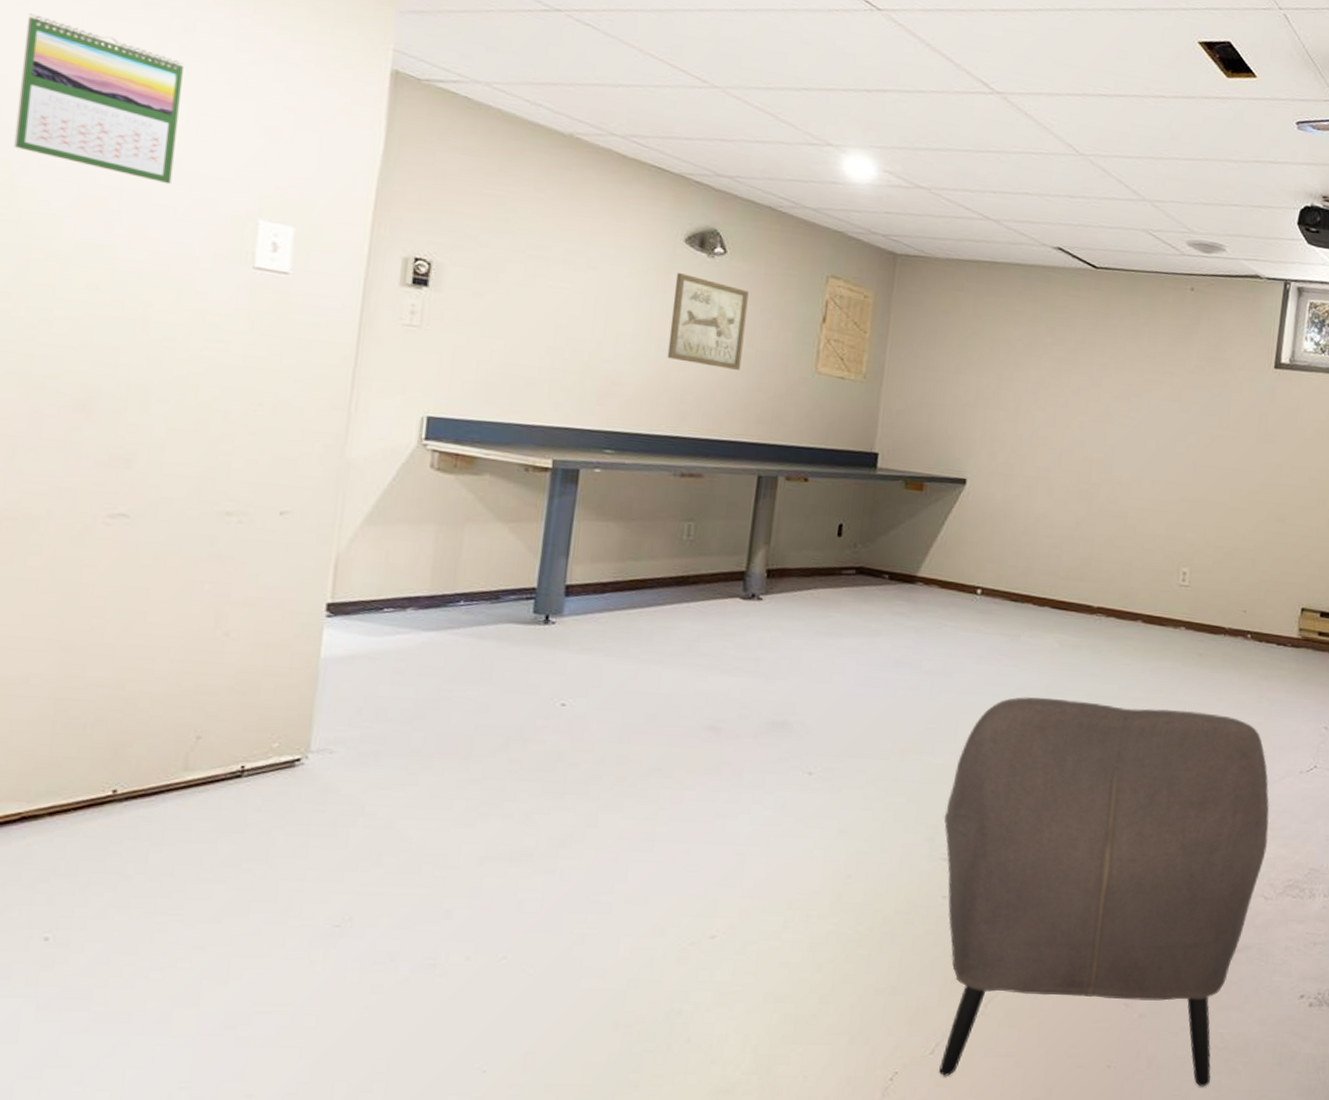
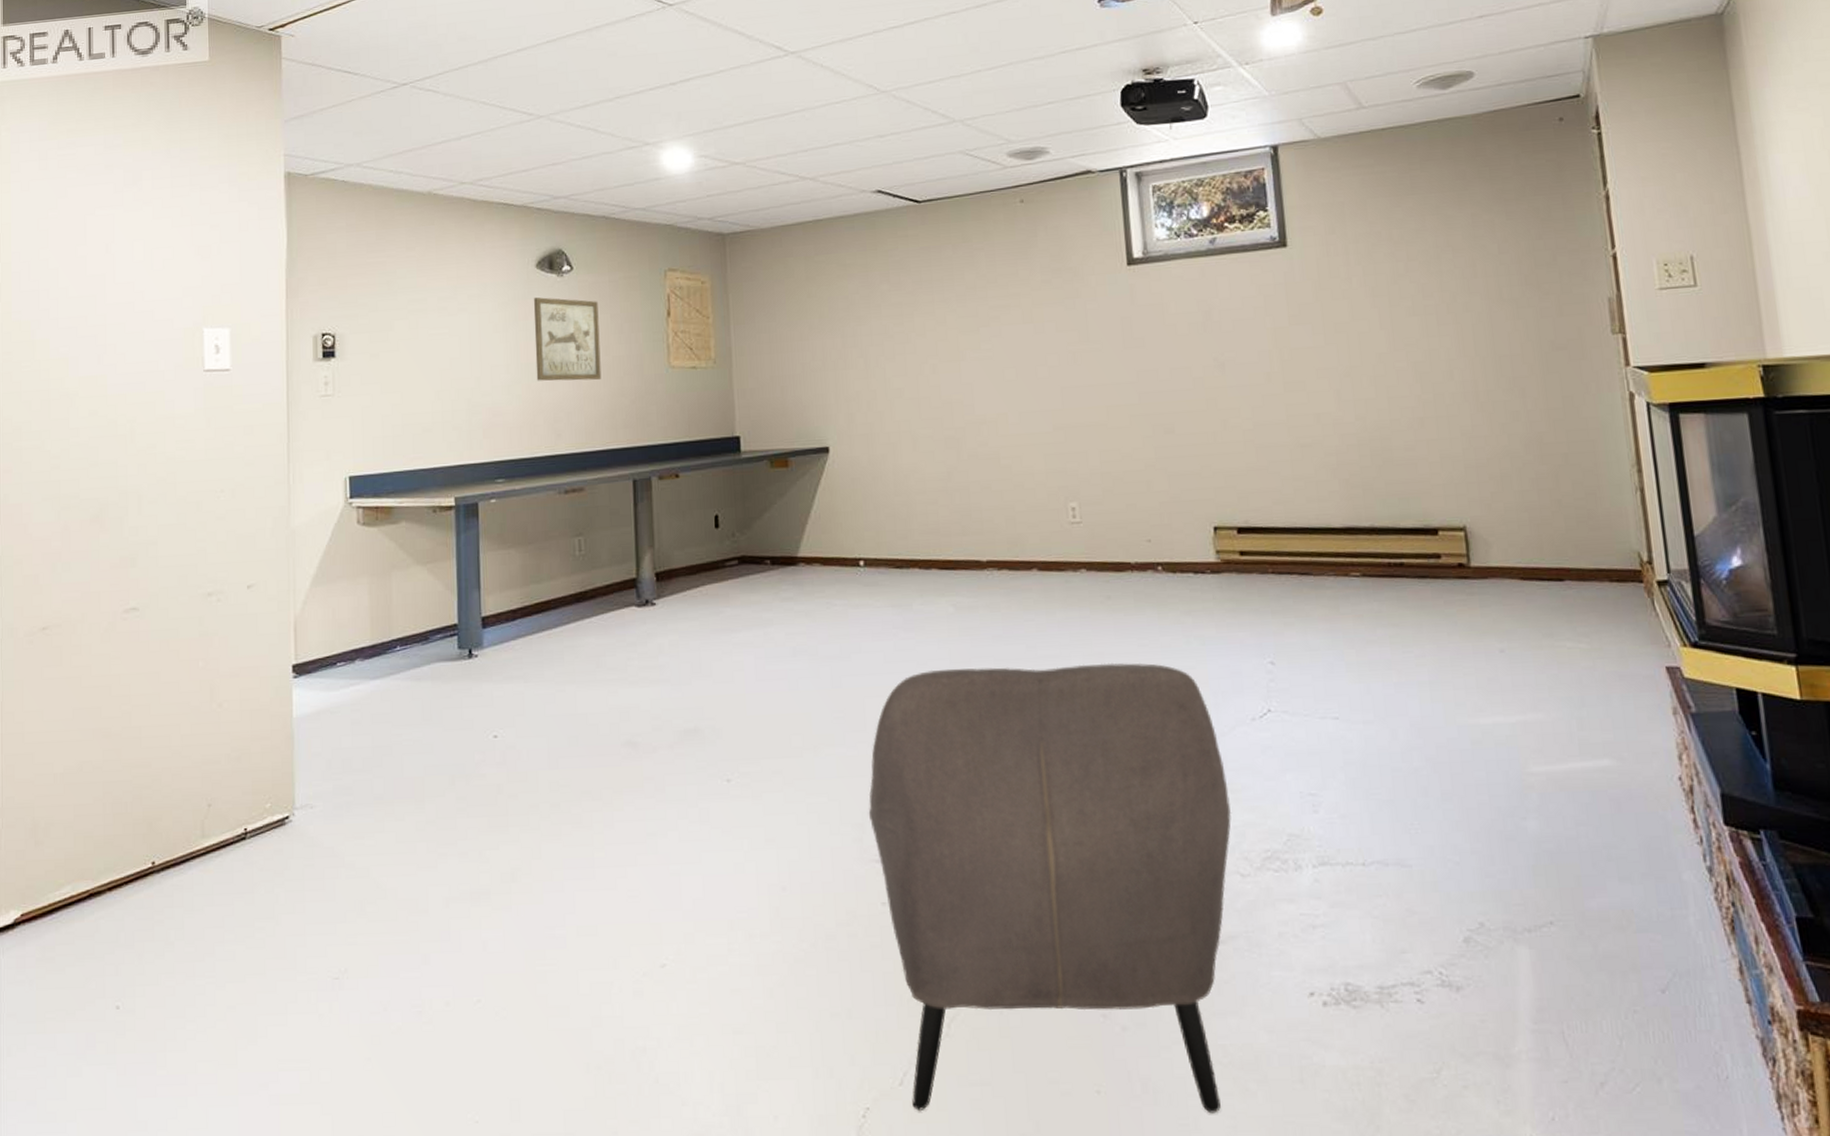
calendar: present [14,14,184,185] -> none [30,197,138,314]

